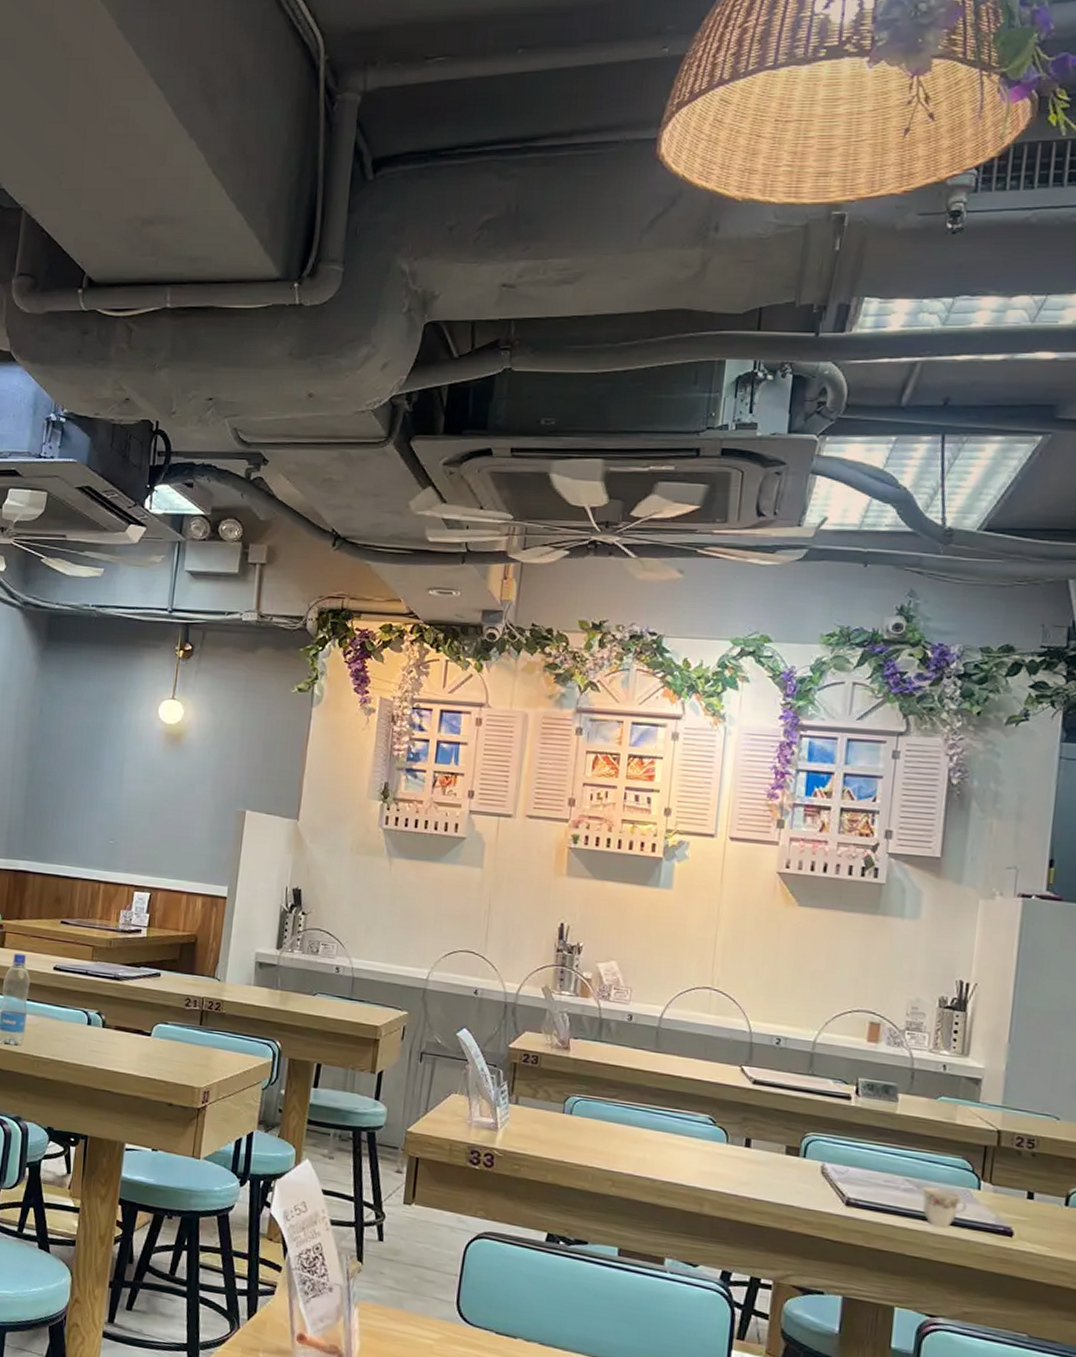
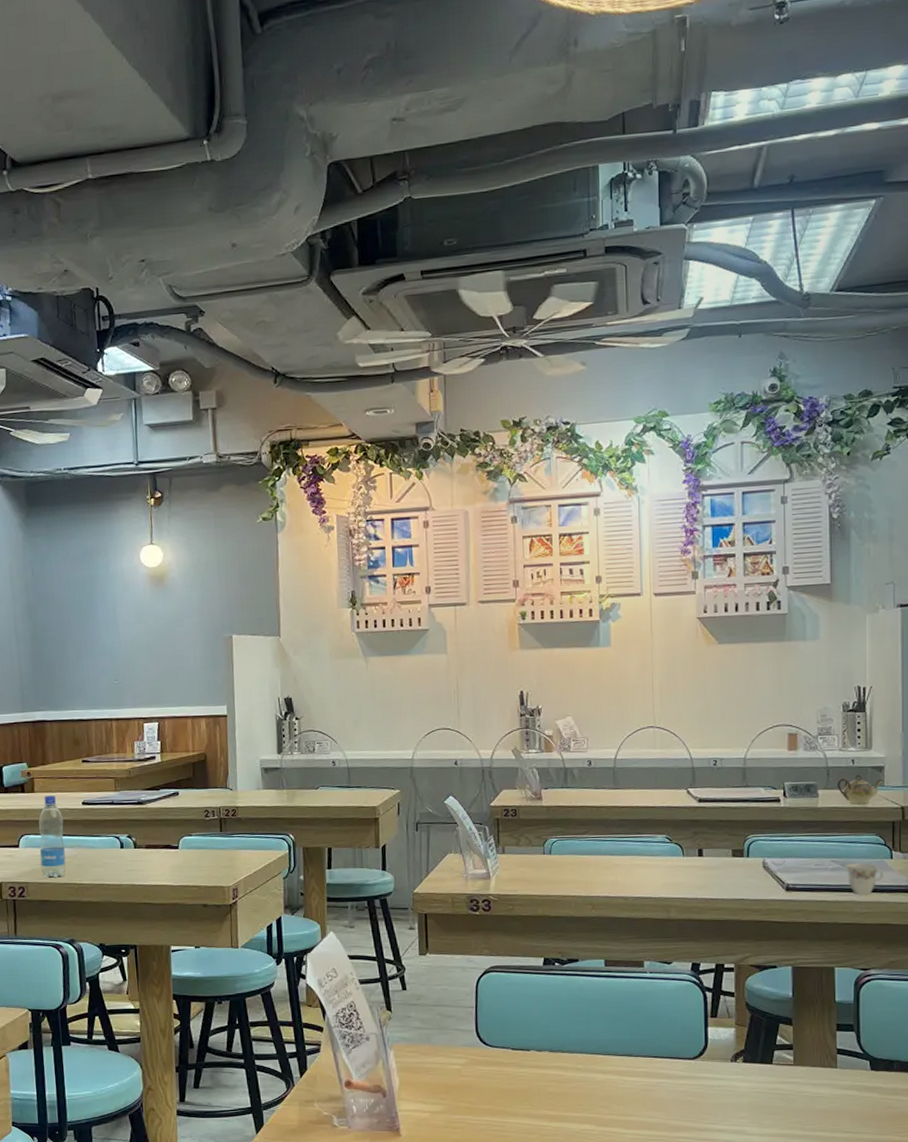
teapot: none [921,1083,980,1120] -> present [836,774,884,805]

